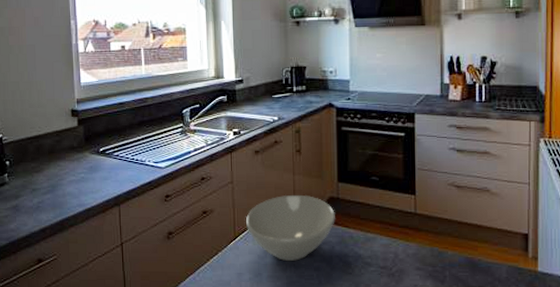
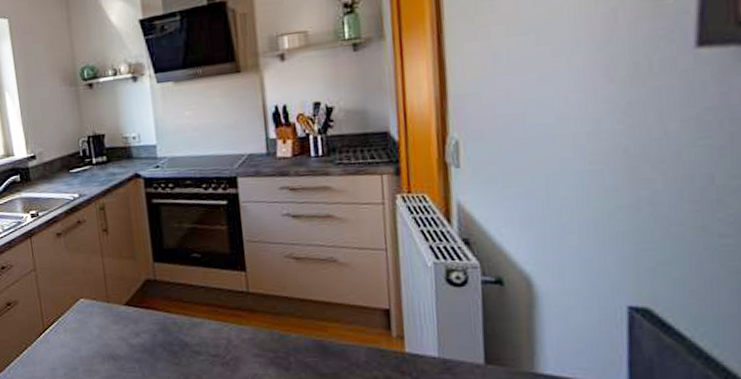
bowl: present [245,194,335,261] -> none [53,279,155,353]

